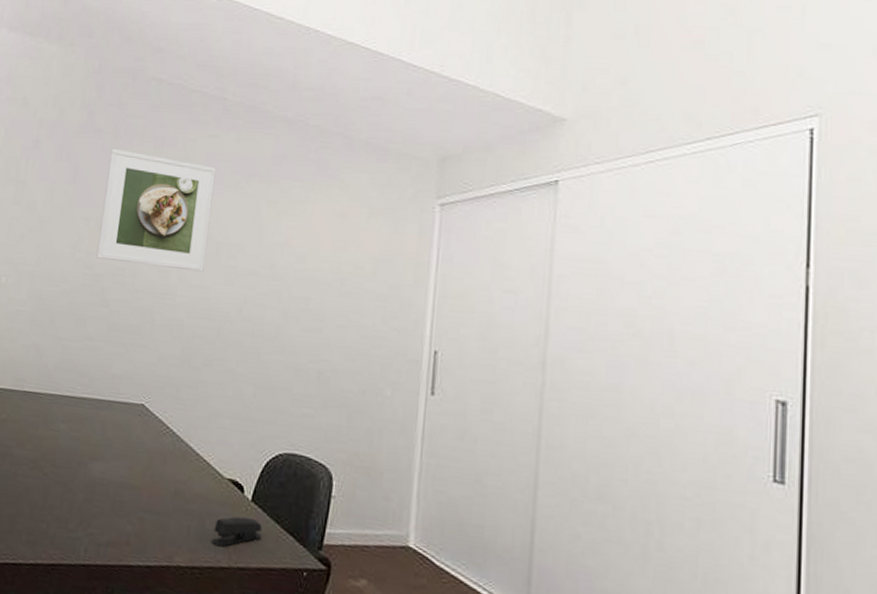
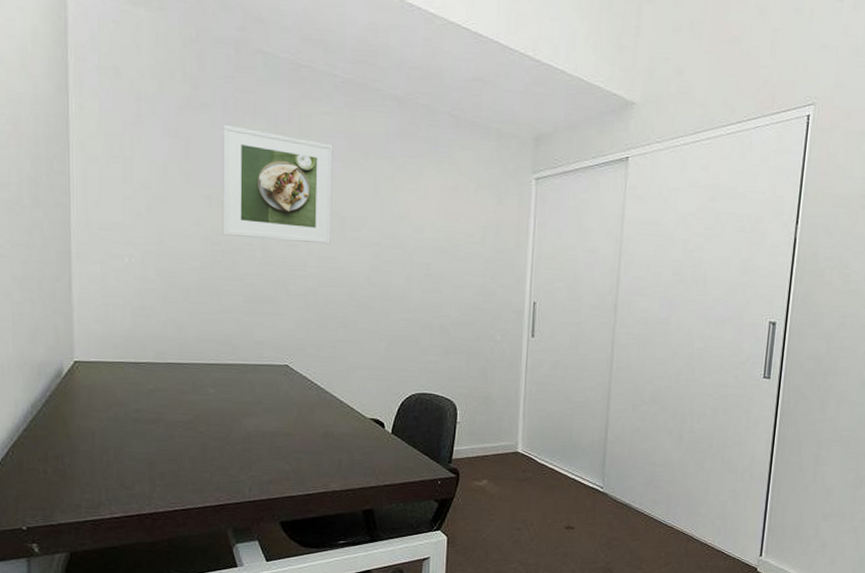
stapler: present [211,516,263,547] -> none [360,447,403,472]

